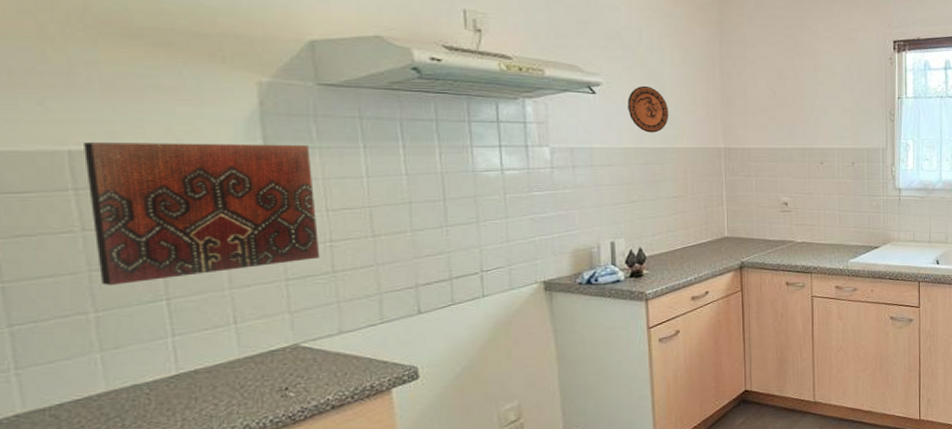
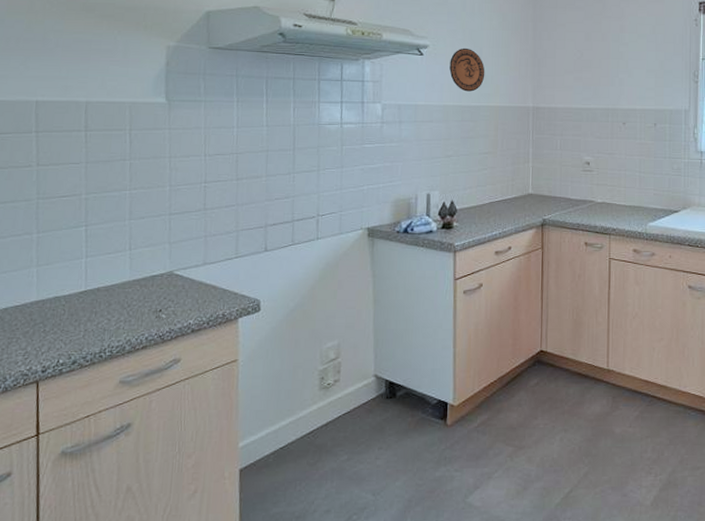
decorative tile: present [84,142,320,285] -> none [44,95,198,211]

